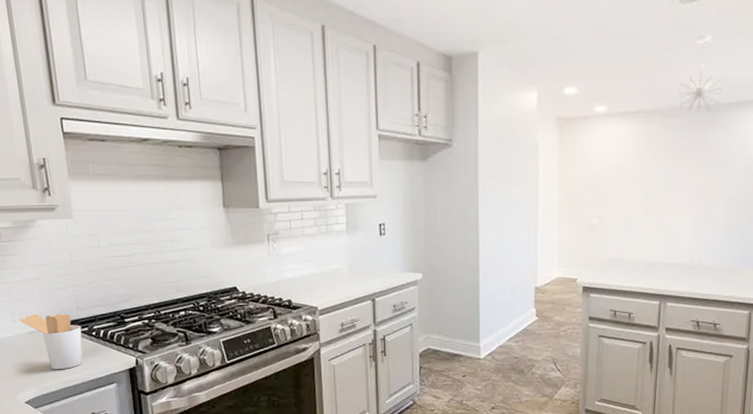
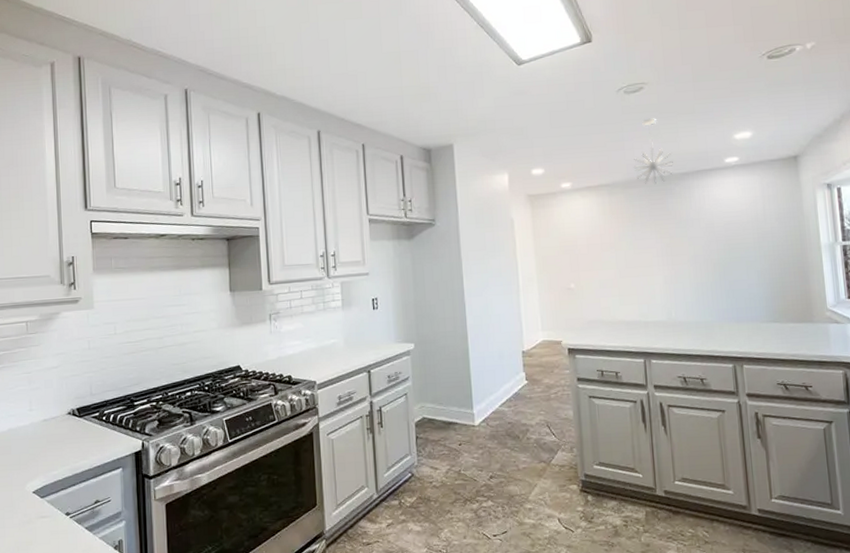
utensil holder: present [19,313,84,370] -> none [36,399,93,457]

